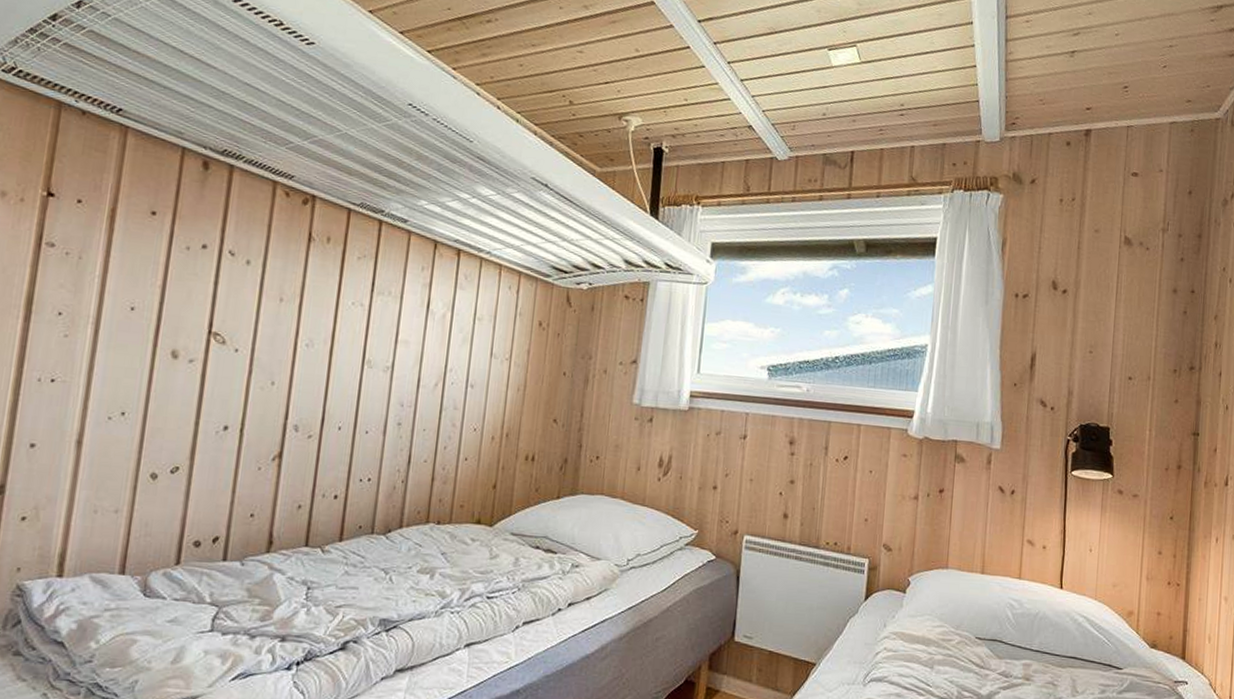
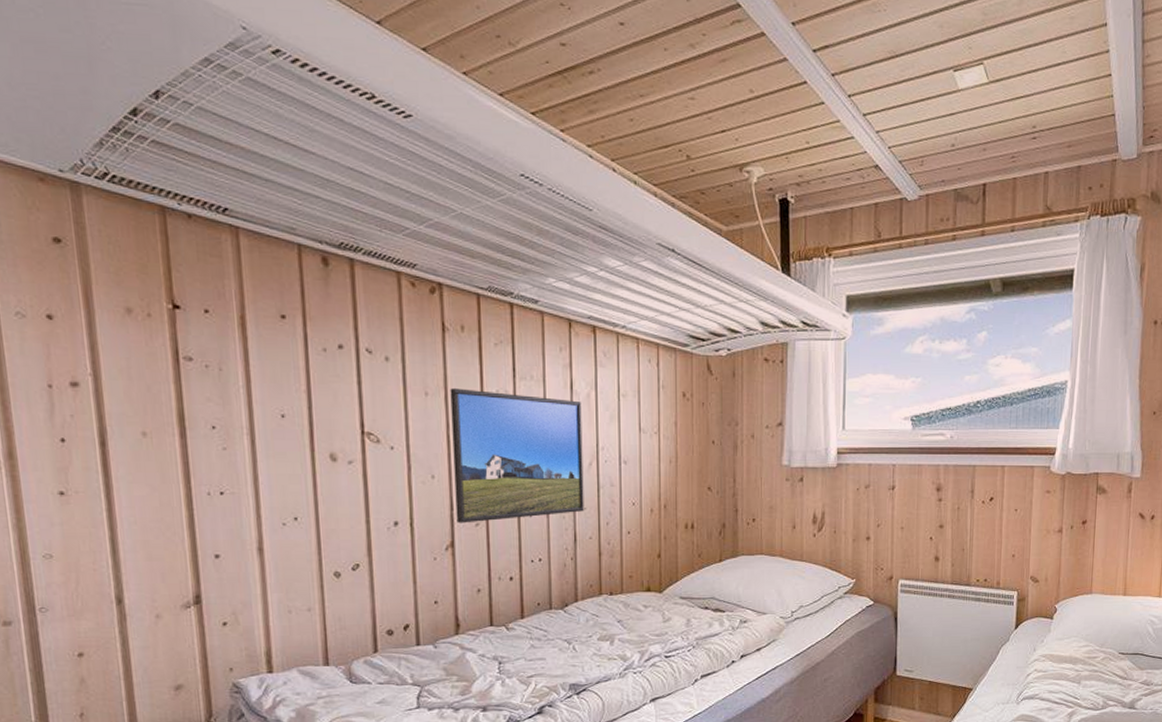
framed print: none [289,296,436,435] -> present [450,388,584,523]

